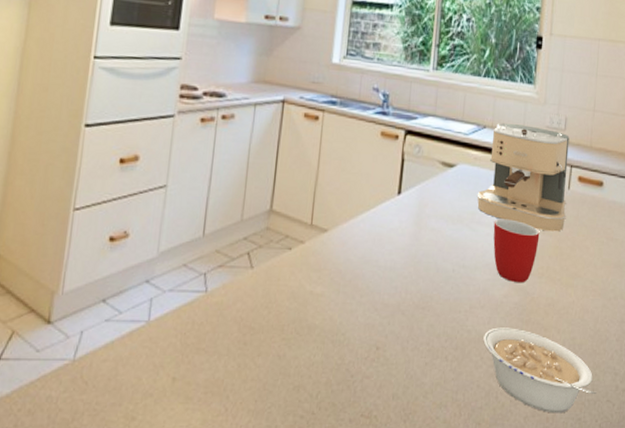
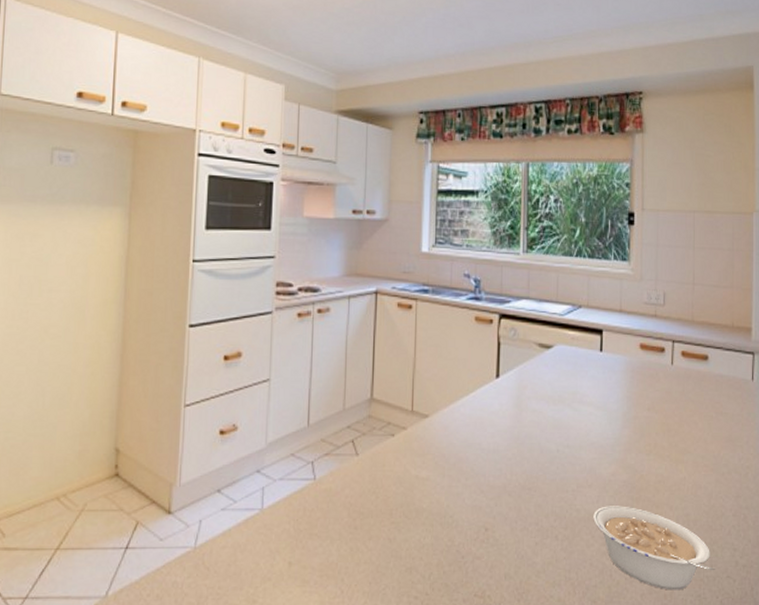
coffee maker: present [477,122,570,232] -> none [577,301,671,408]
mug: present [493,219,540,283] -> none [596,397,645,461]

